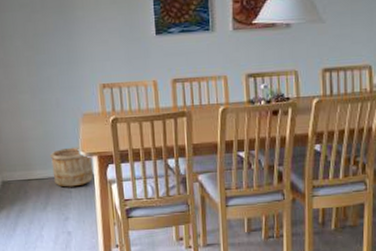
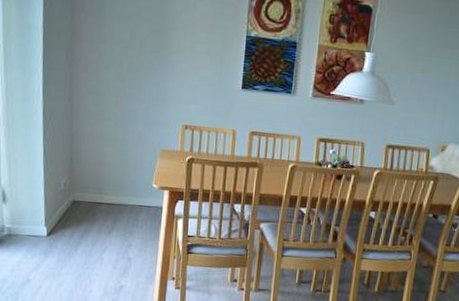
wooden bucket: present [49,147,94,187] -> none [123,178,164,217]

